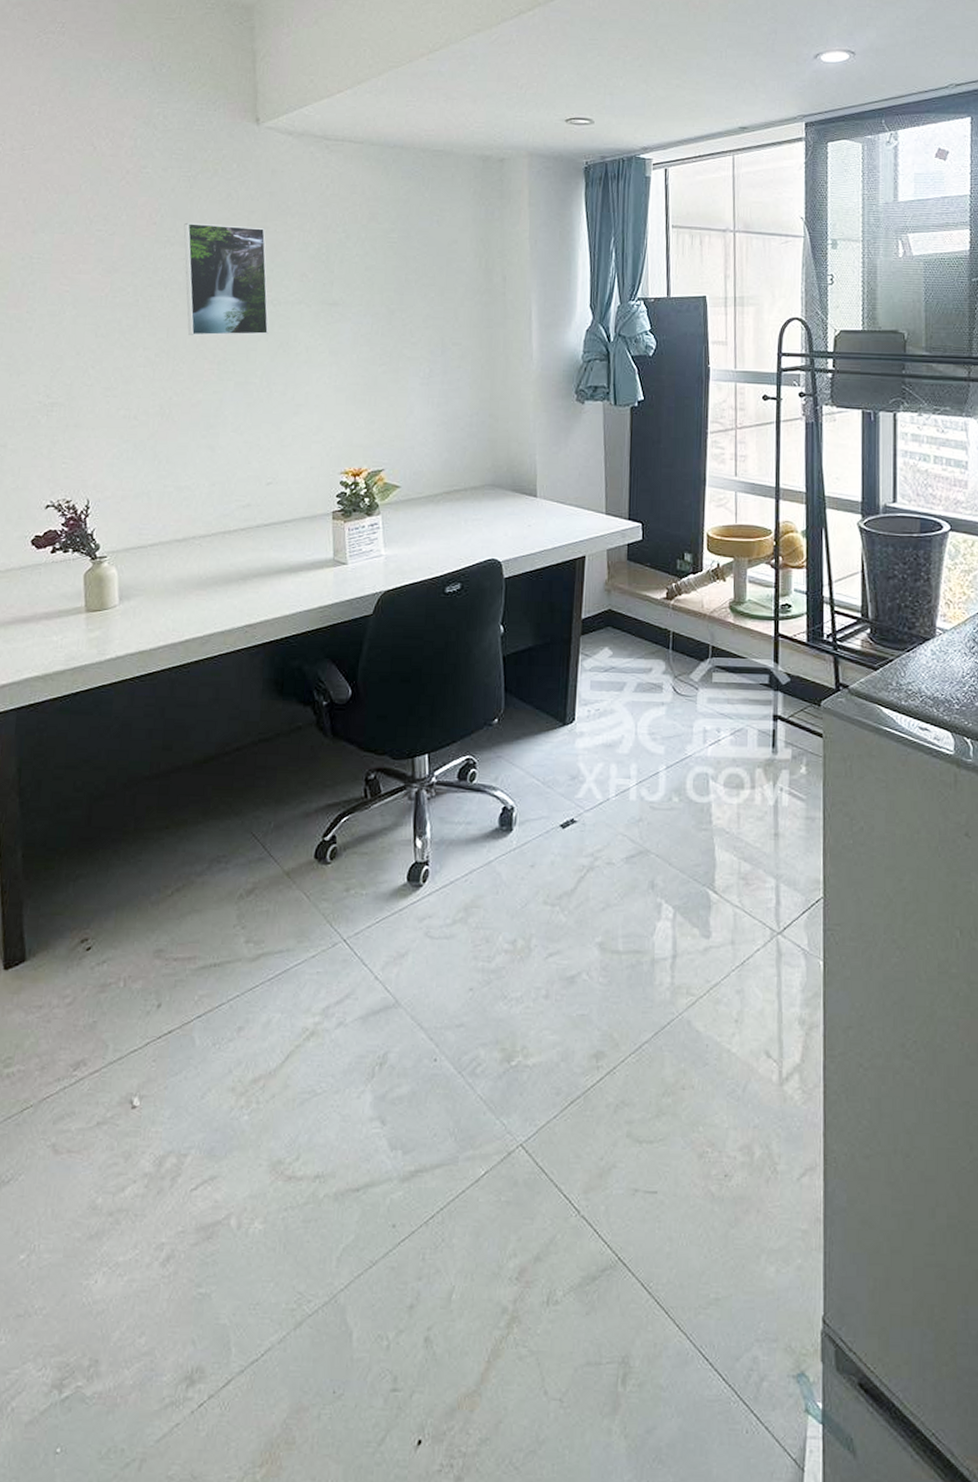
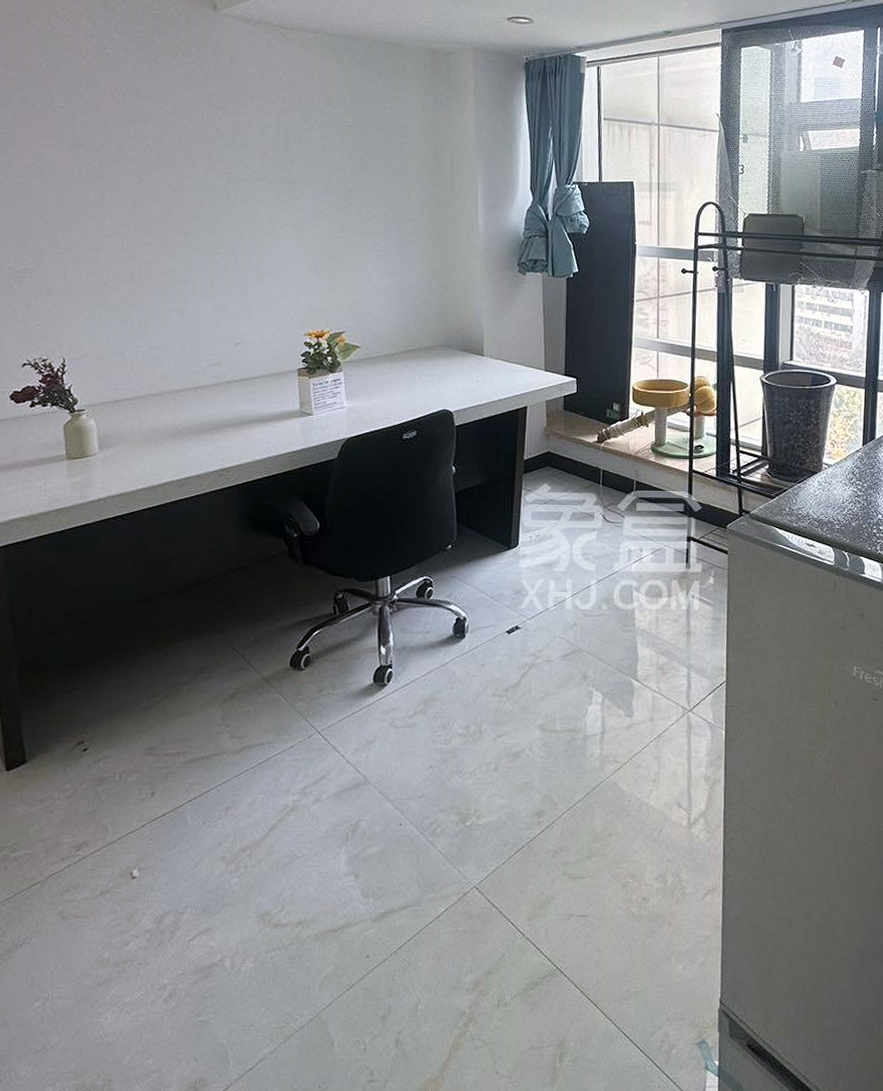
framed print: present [184,222,269,336] -> none [146,102,233,209]

